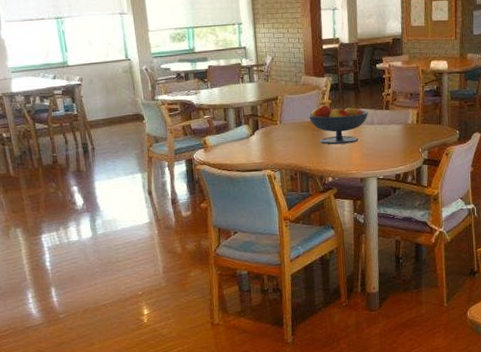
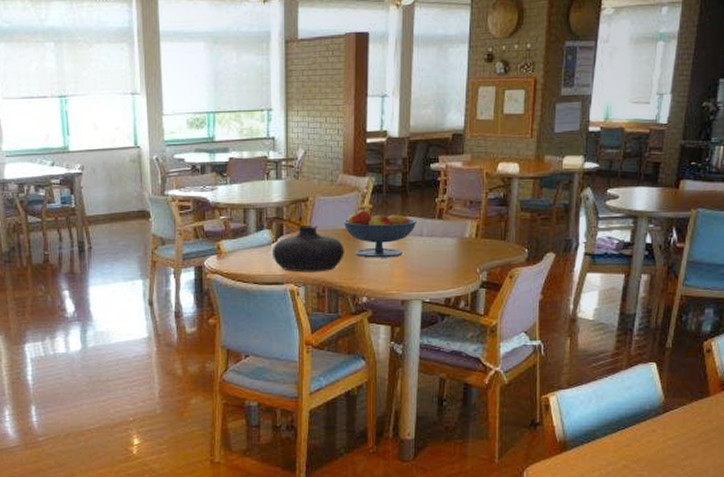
vase: none [250,119,311,160] -> present [271,224,345,273]

